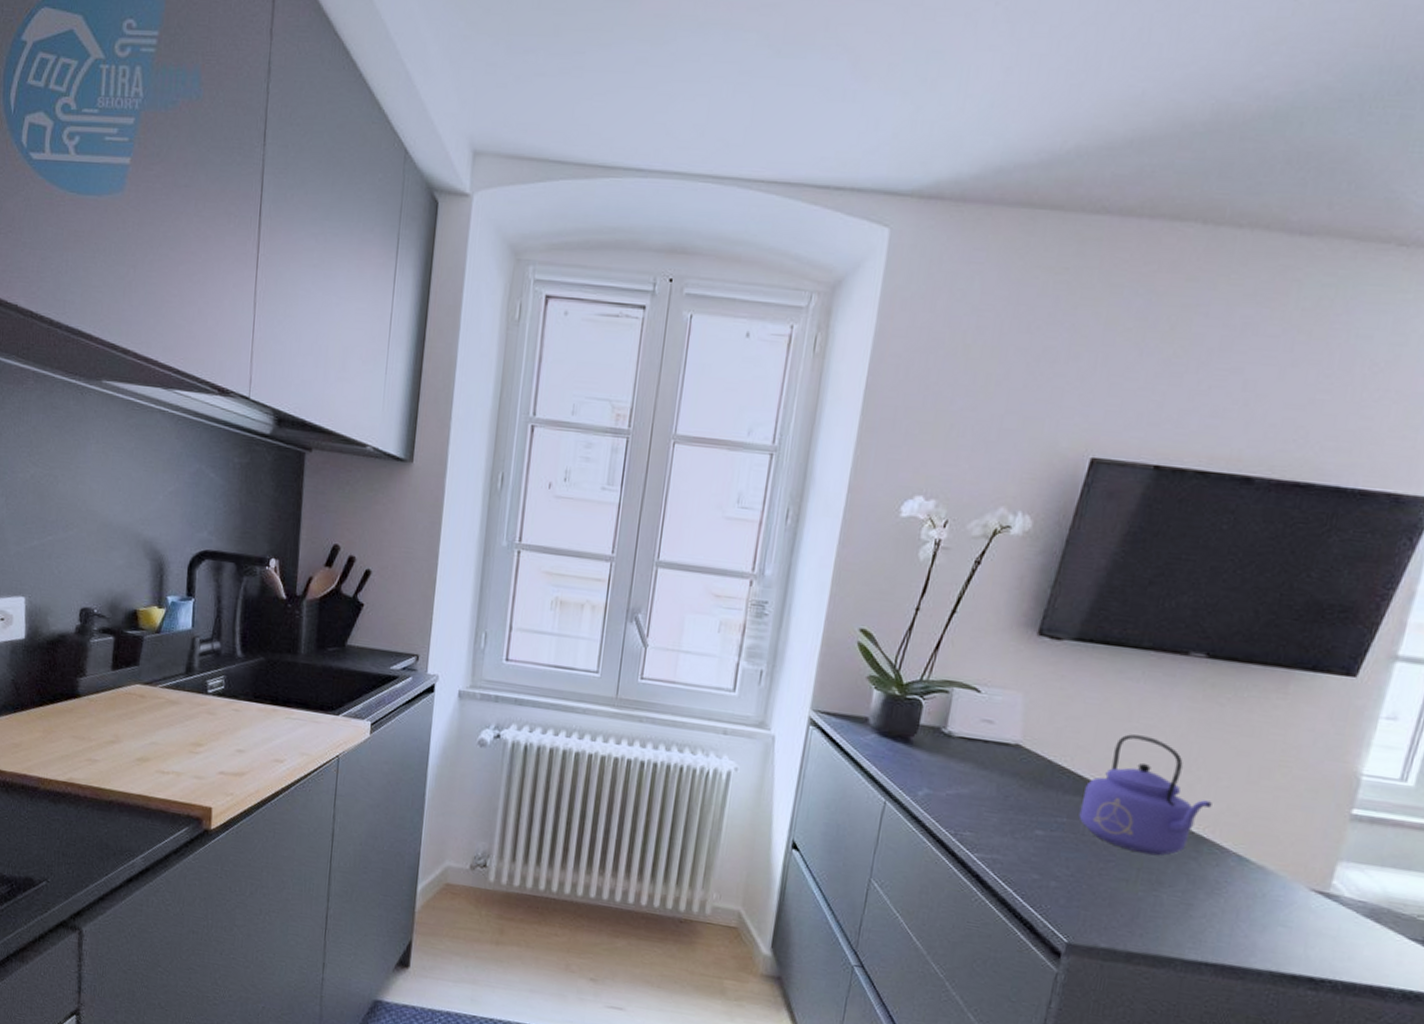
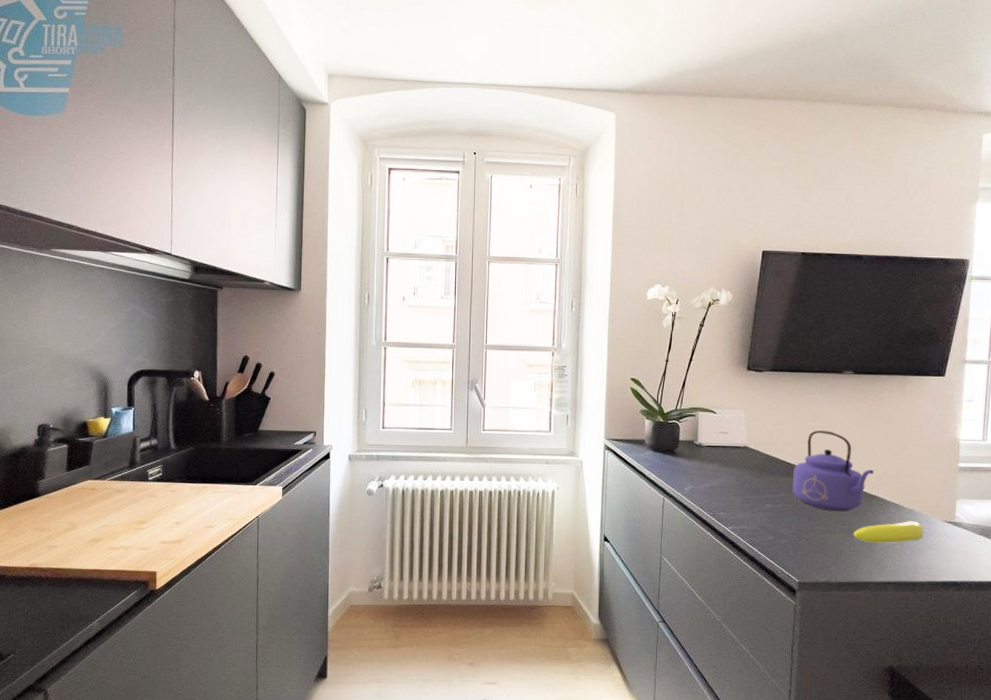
banana: none [1162,880,1277,911] -> present [853,520,924,543]

